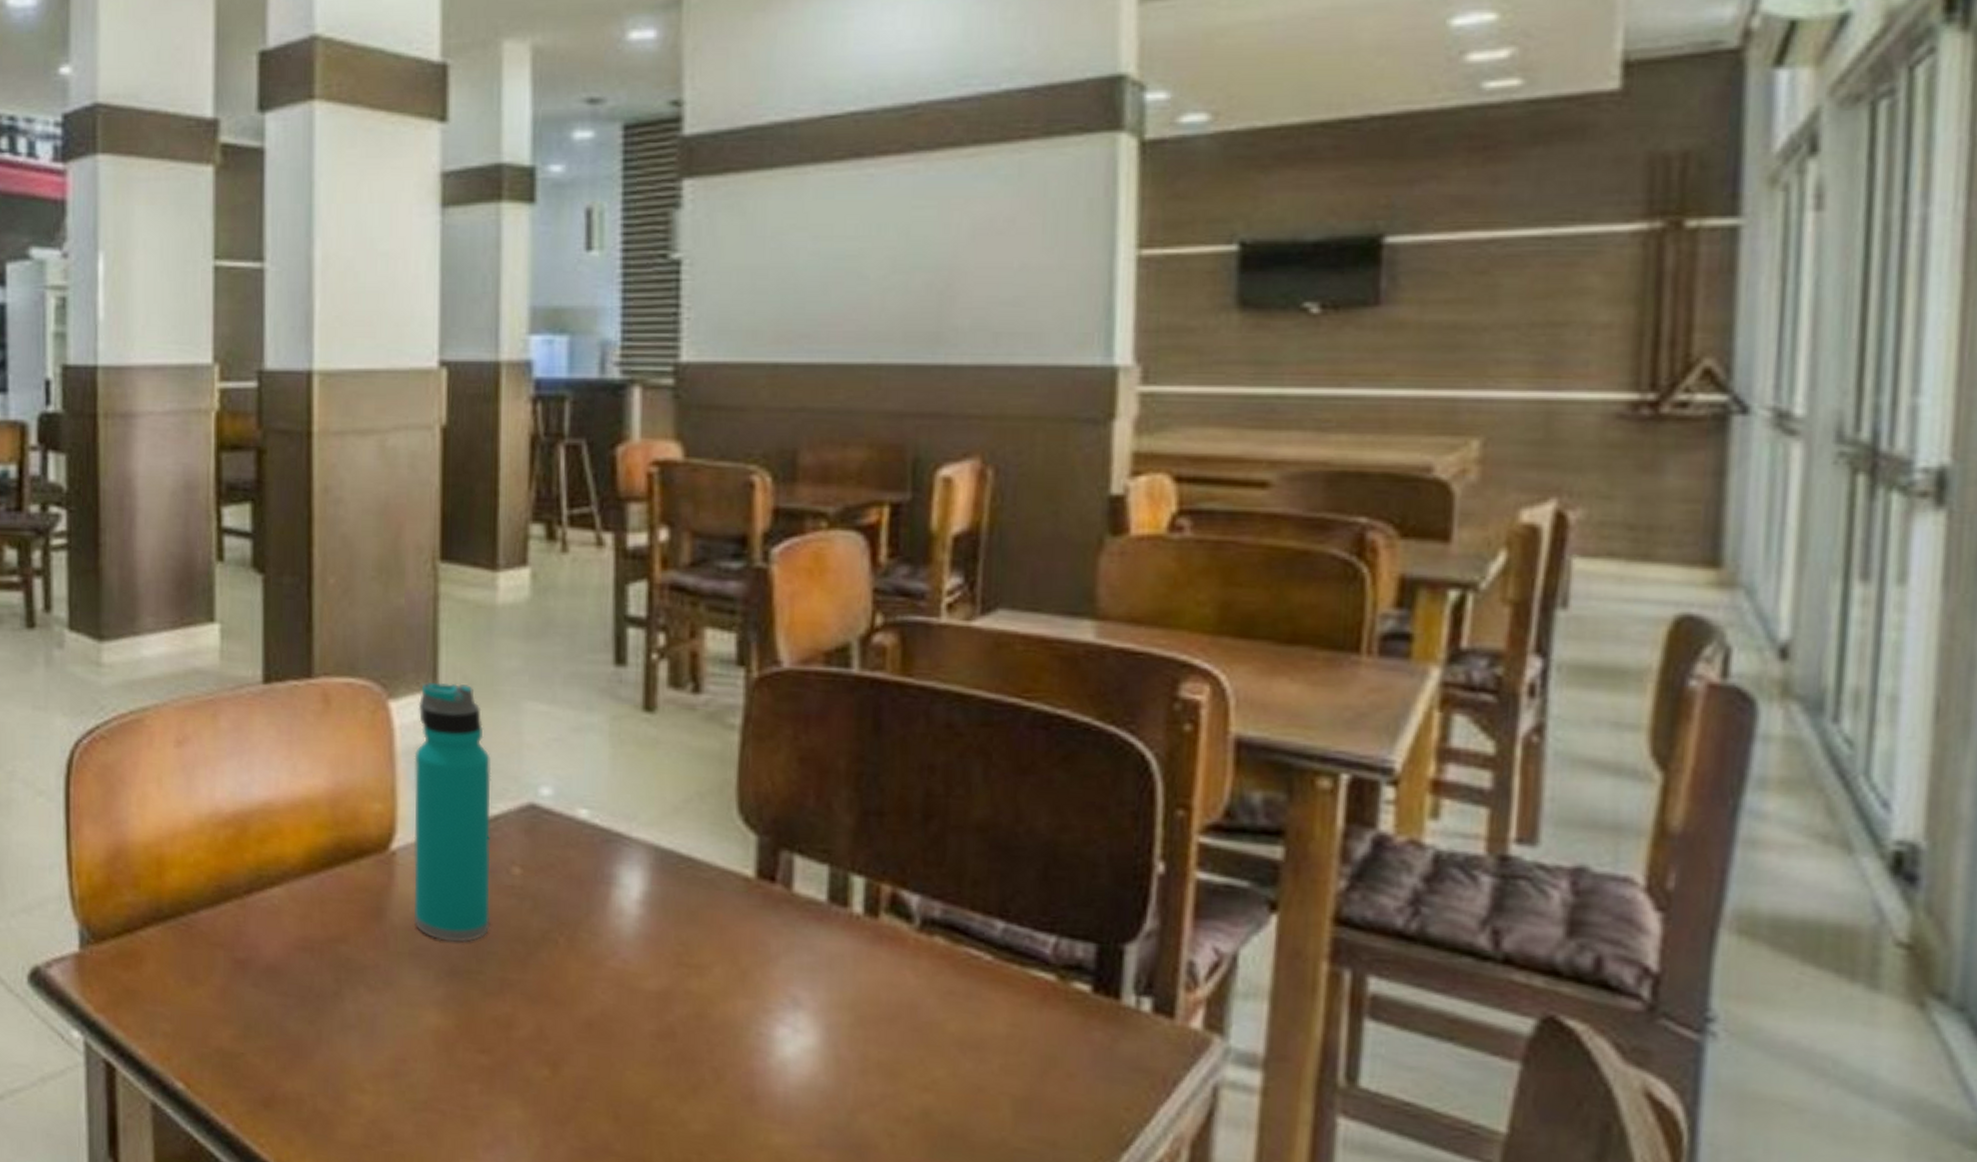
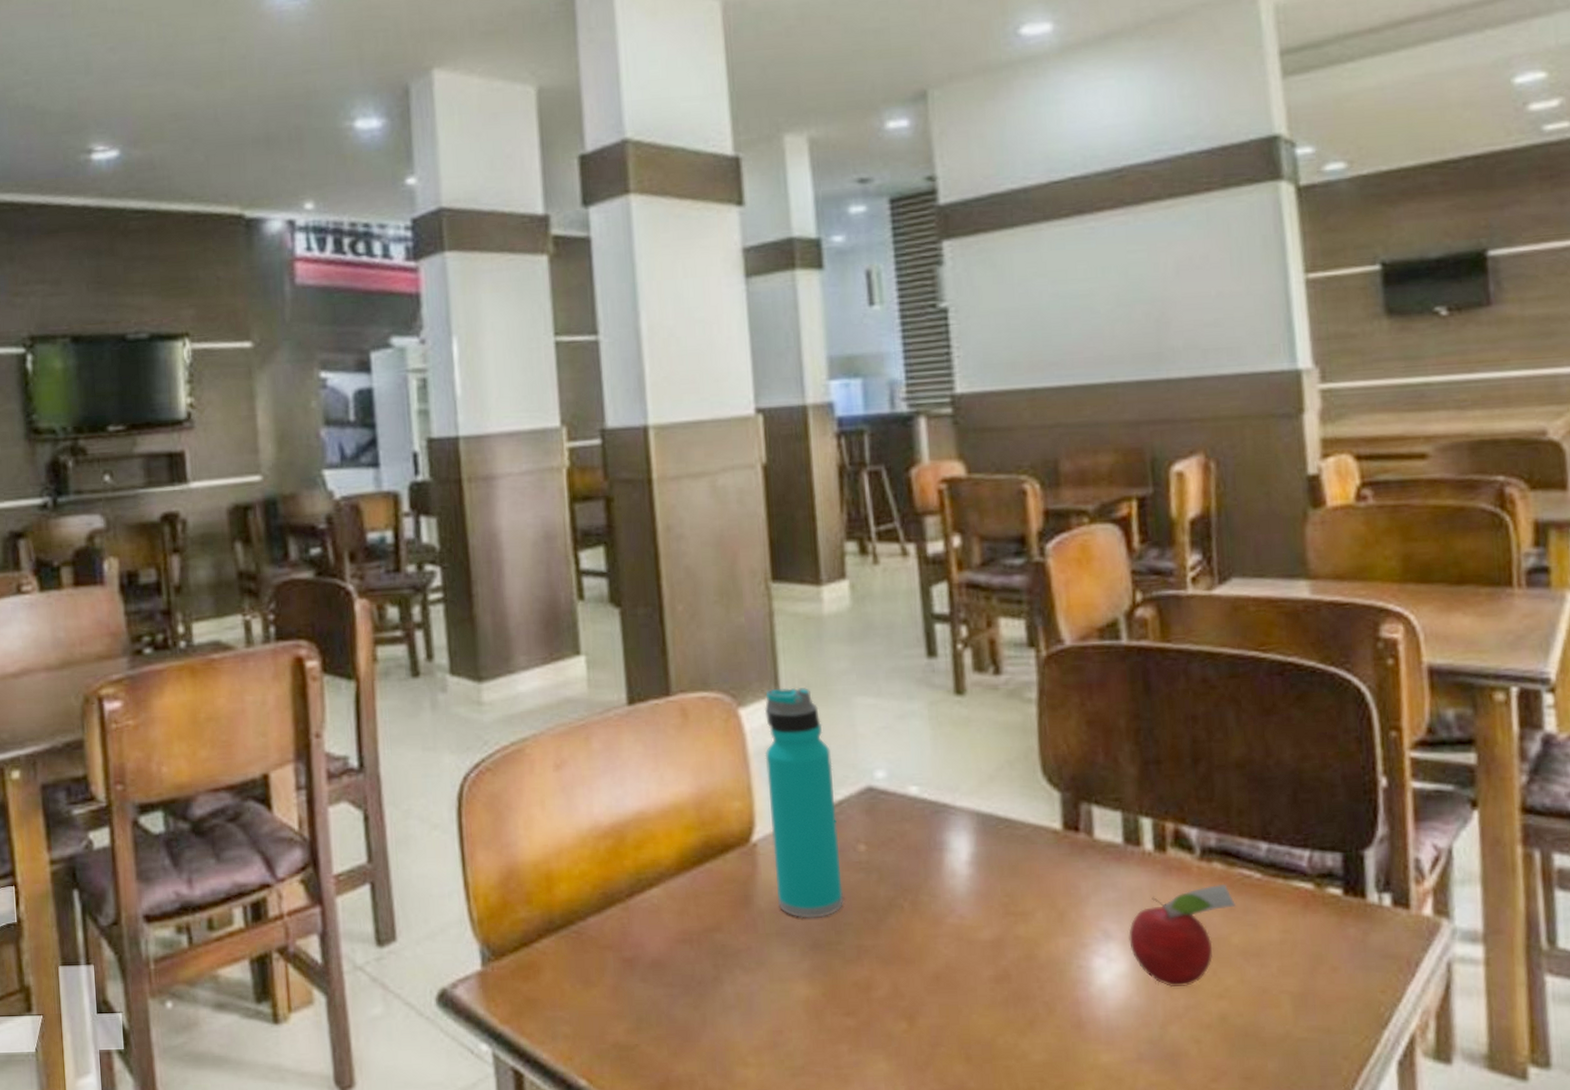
fruit: none [821,961,958,1072] -> present [1128,884,1237,988]

